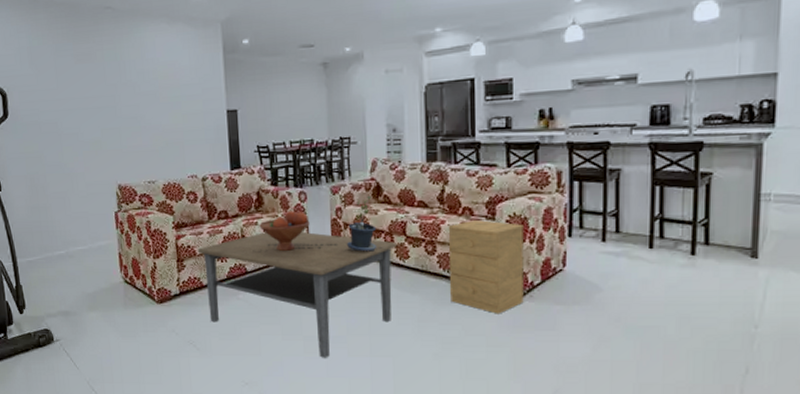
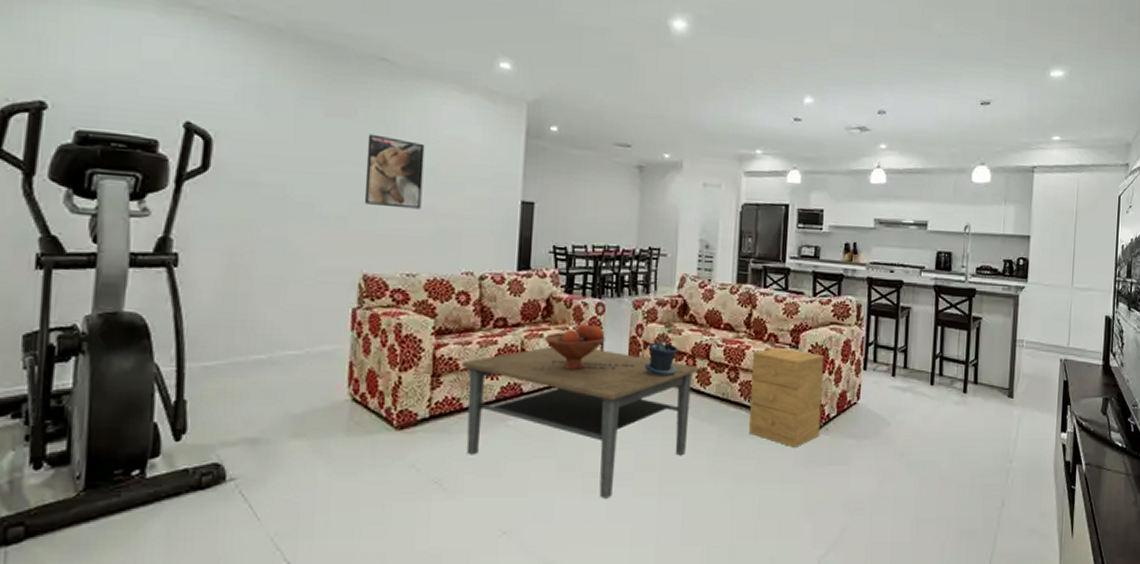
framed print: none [106,71,151,129] -> present [364,134,425,210]

